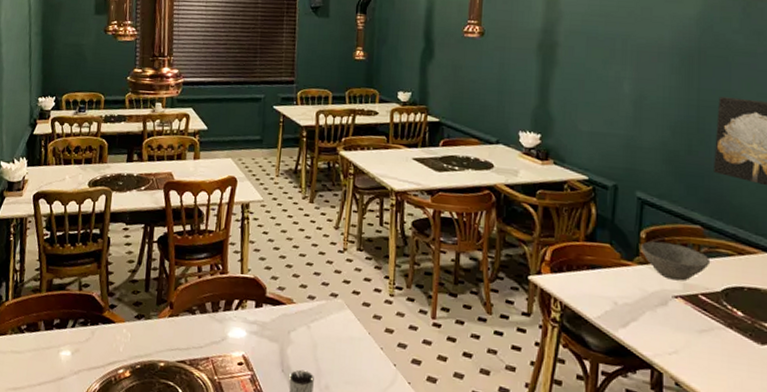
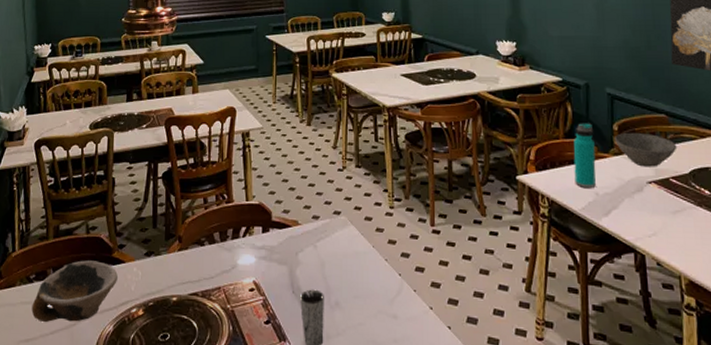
bowl: none [21,316,107,376] -> present [31,260,118,322]
water bottle: none [592,226,618,296] -> present [573,123,596,188]

